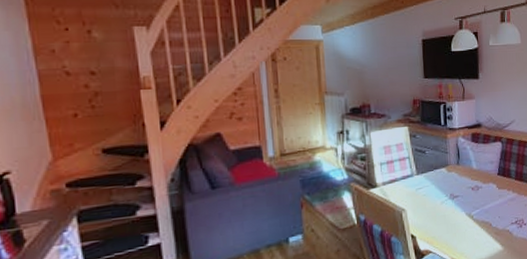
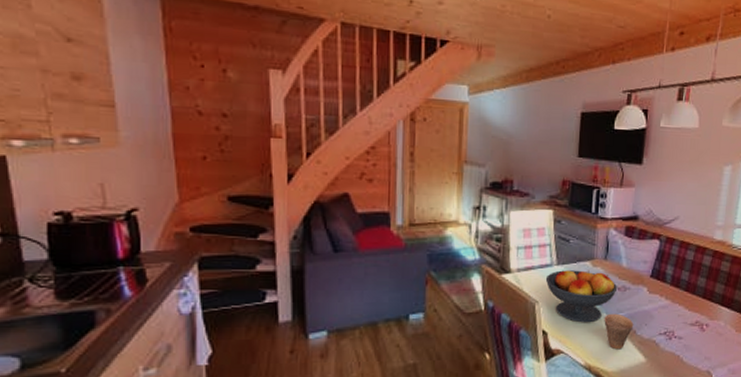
fruit bowl: none [408,175,472,224] -> present [545,269,618,323]
cup: none [463,210,489,243] -> present [604,313,634,350]

